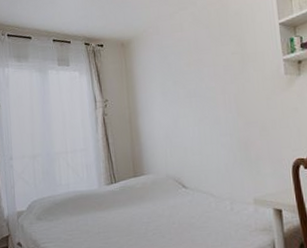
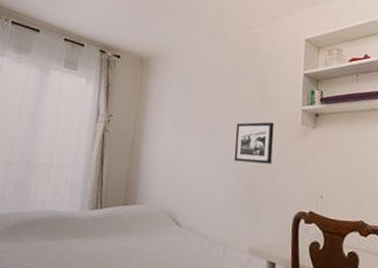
picture frame: none [221,78,262,122] -> present [234,122,274,164]

